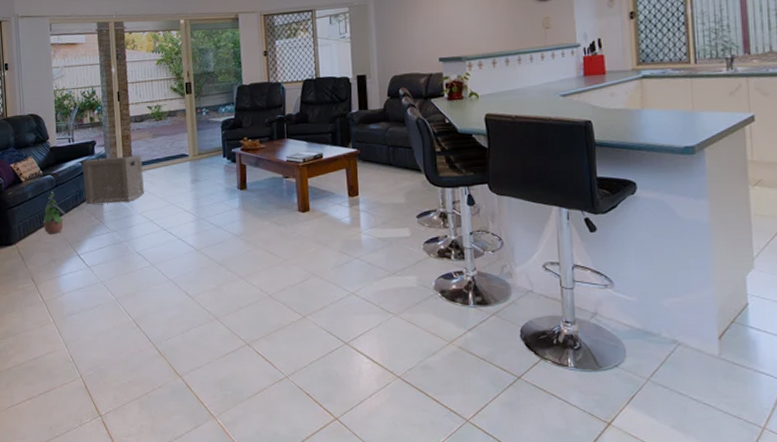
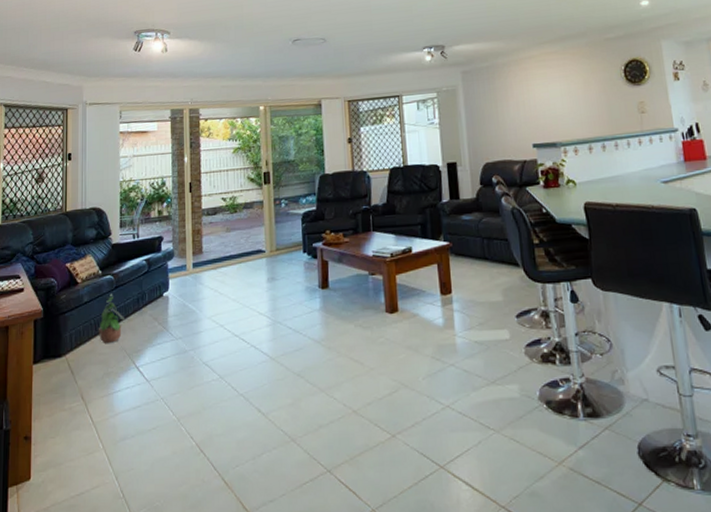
storage basket: present [82,156,144,205] -> none [147,252,215,308]

